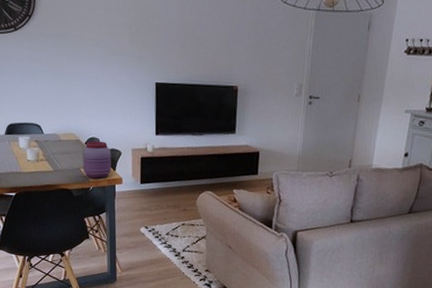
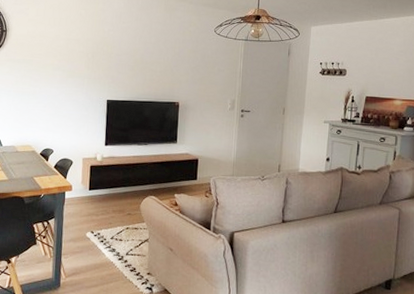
jar: present [83,140,111,180] -> none [36,151,64,187]

